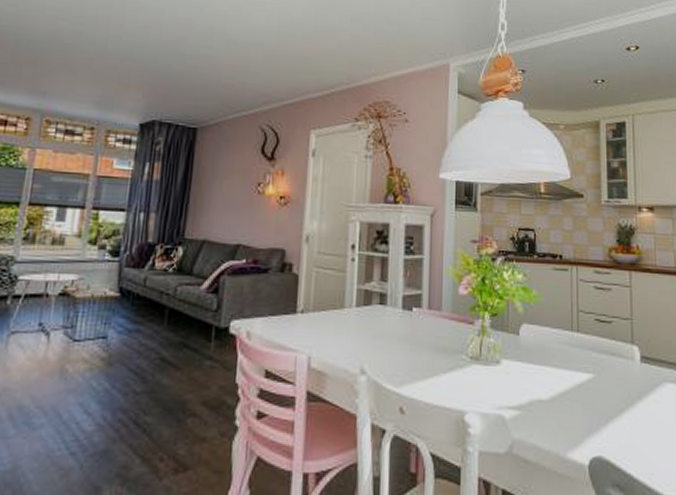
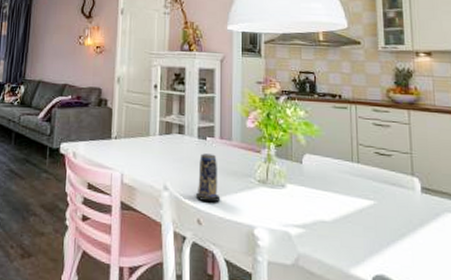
candle: none [397,327,428,387] -> present [195,153,221,203]

